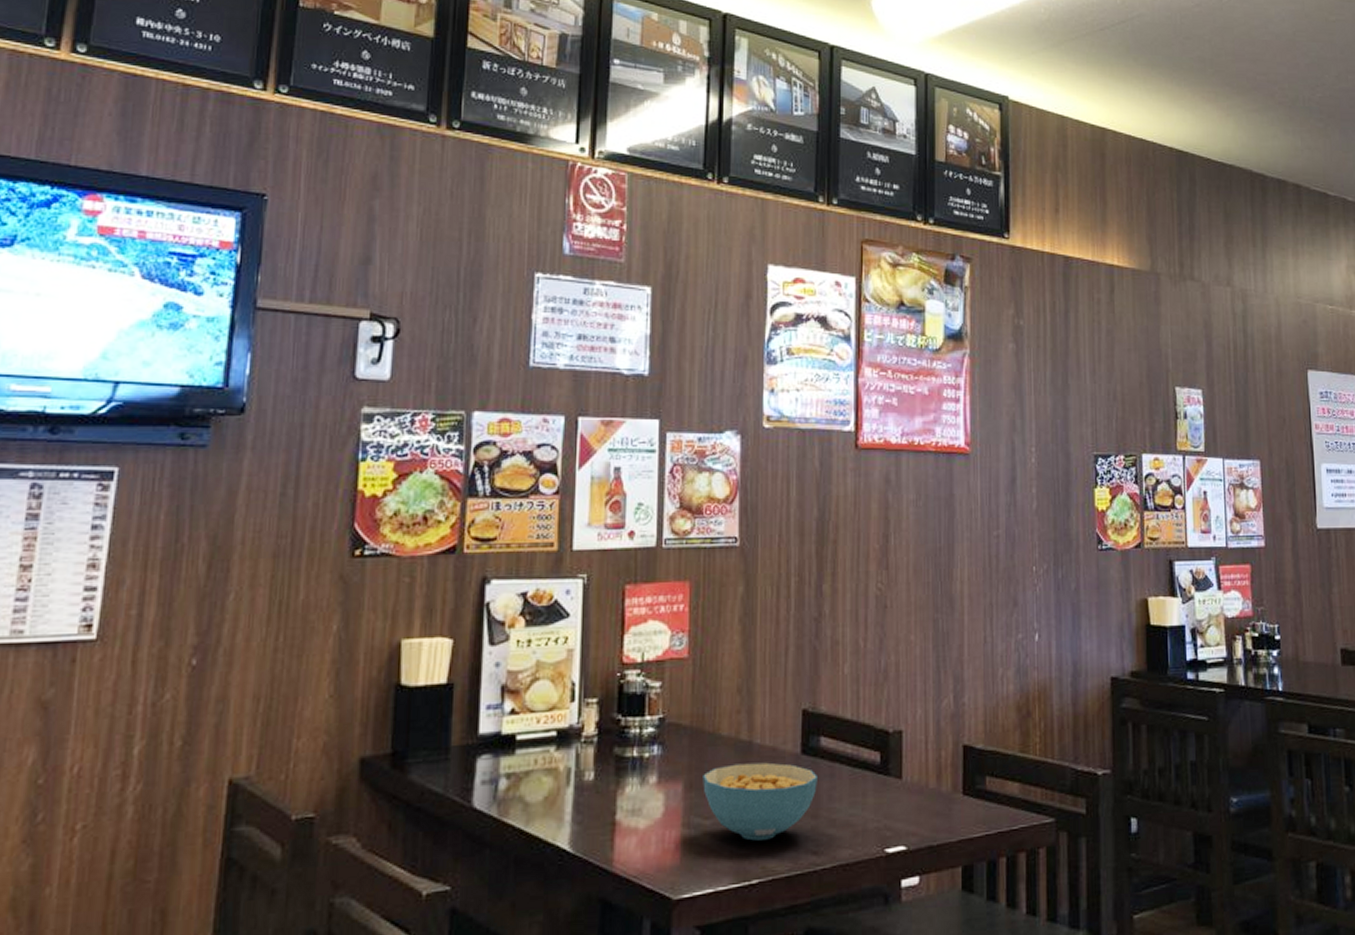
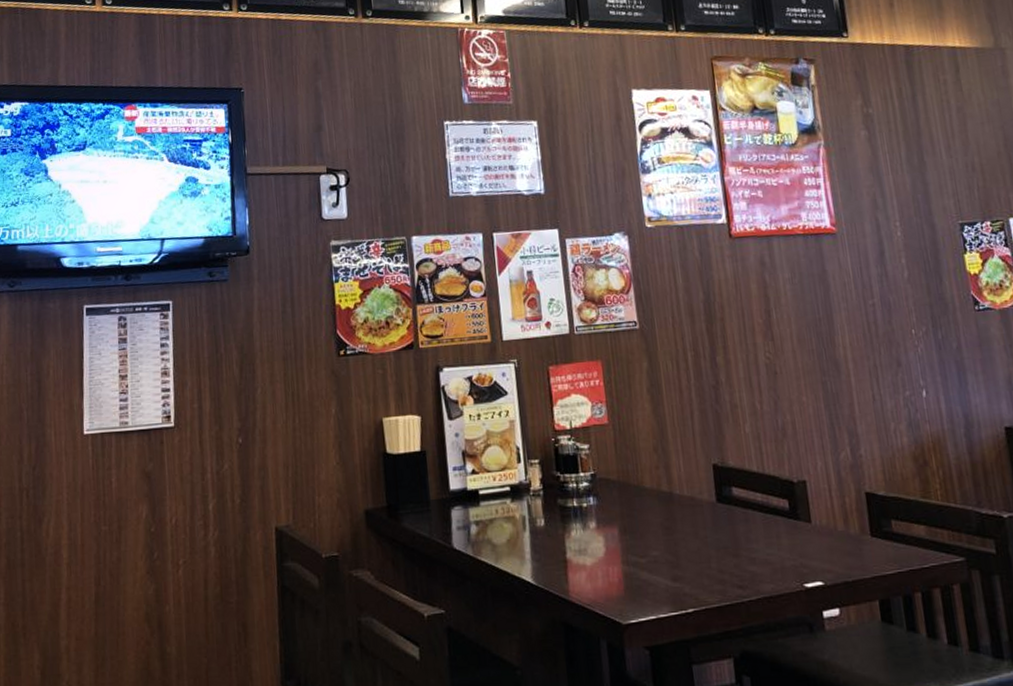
cereal bowl: present [703,762,817,841] -> none [634,510,735,576]

